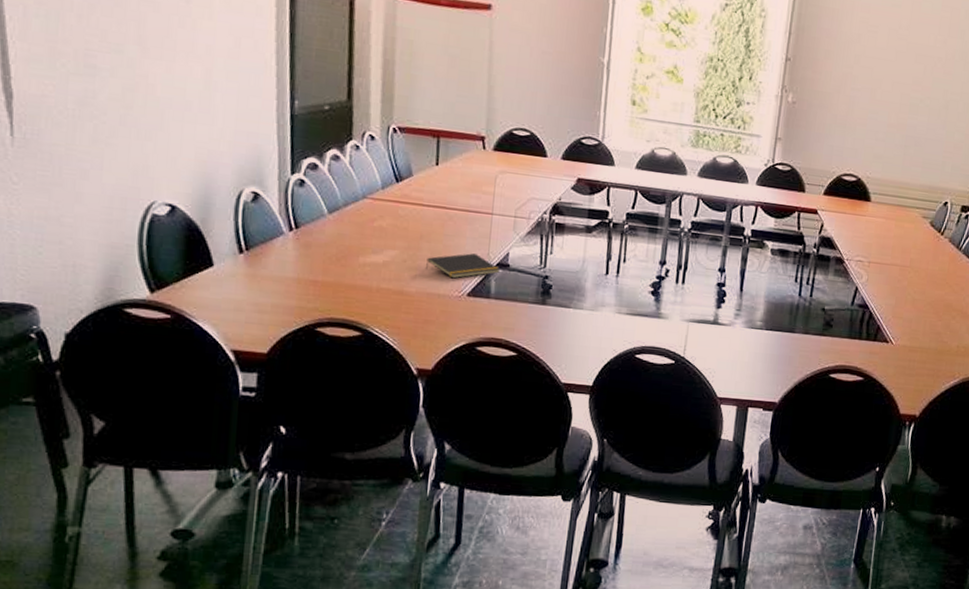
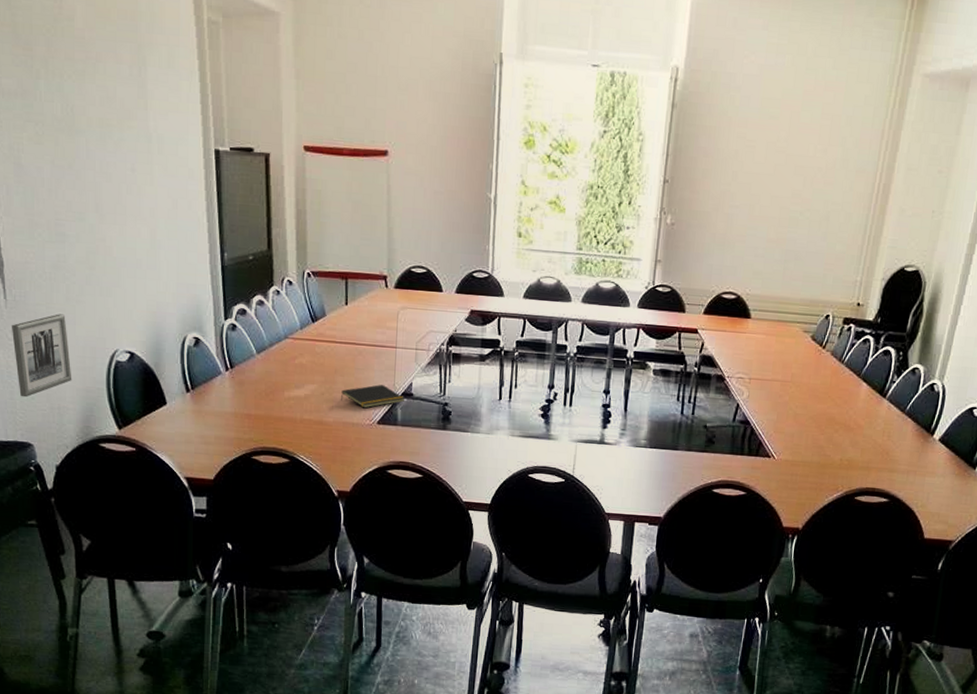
wall art: none [17,156,94,252] -> present [11,314,72,398]

